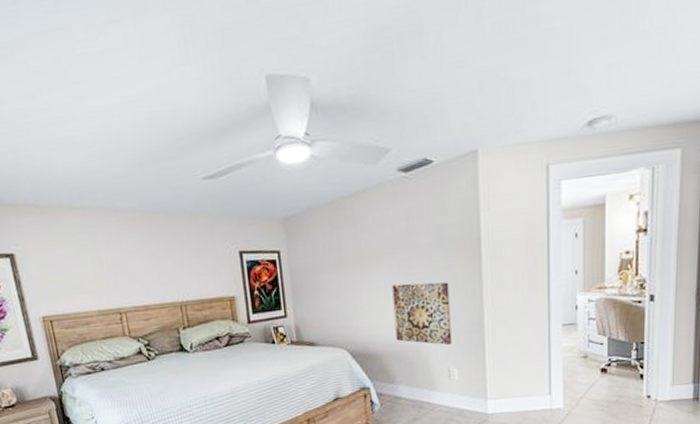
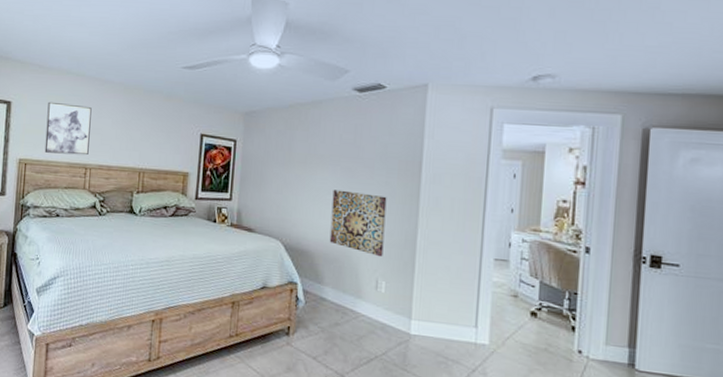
wall art: none [57,243,119,304] -> present [44,101,92,155]

